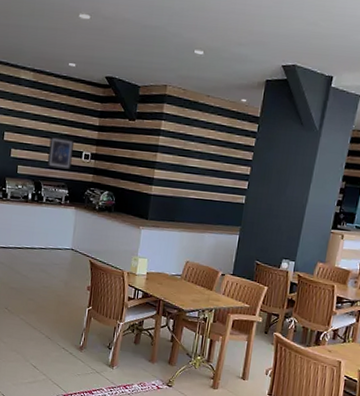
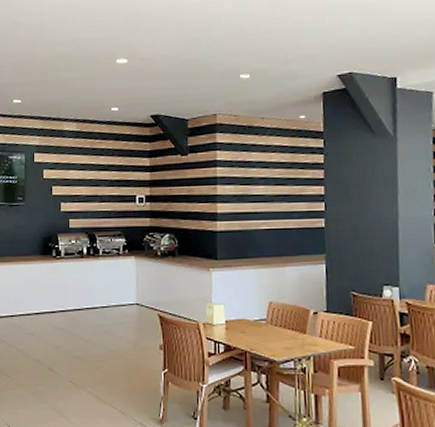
wall art: present [46,136,75,170] -> none [99,183,127,217]

